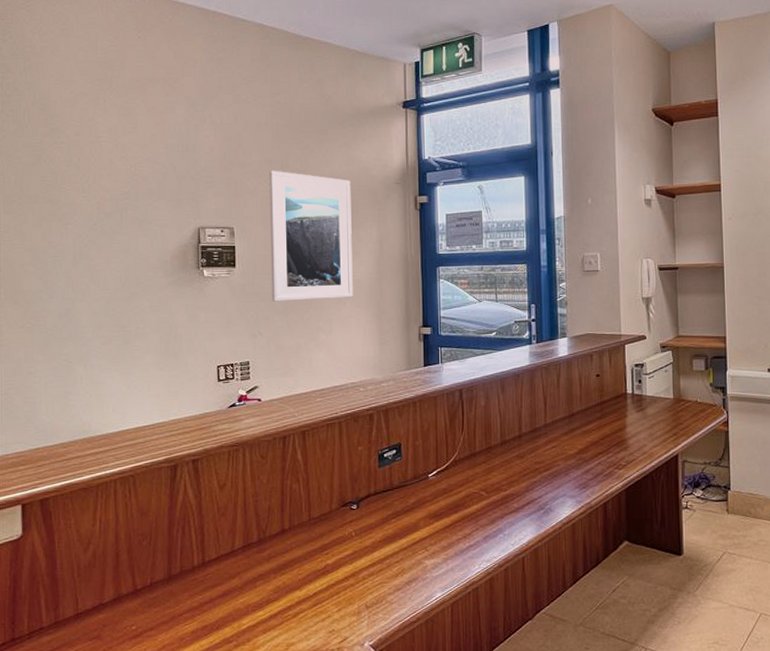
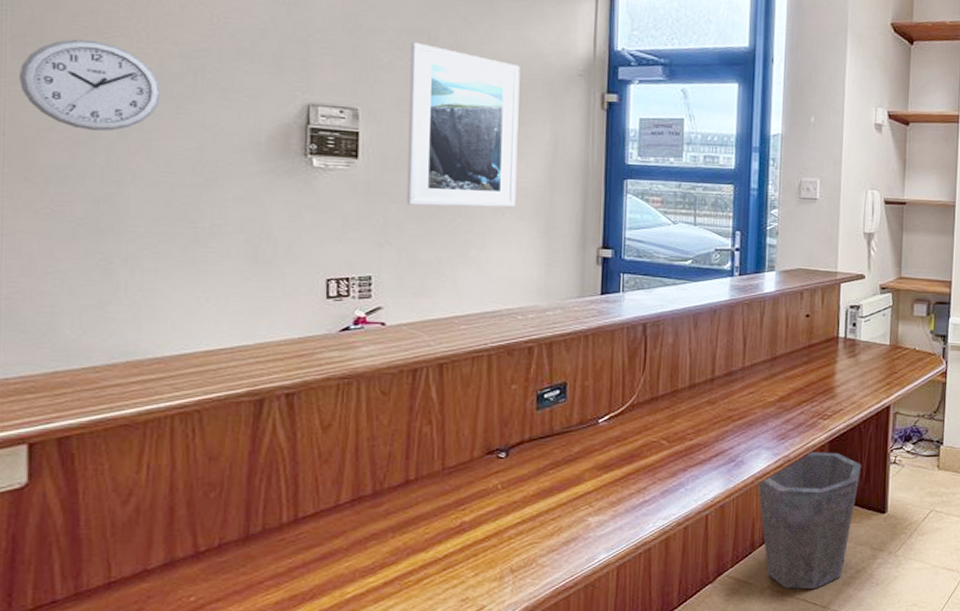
wall clock: none [8,194,100,262] -> present [18,38,162,131]
waste bin: none [564,498,657,627] -> present [757,451,862,590]

